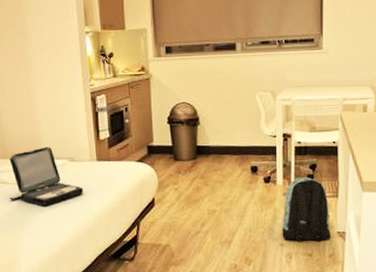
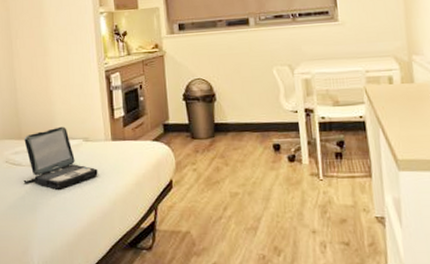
backpack: present [282,177,331,241] -> none [312,155,368,227]

